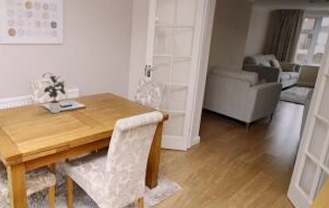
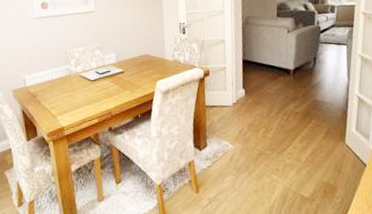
potted plant: present [42,72,66,114] -> none [78,40,103,82]

